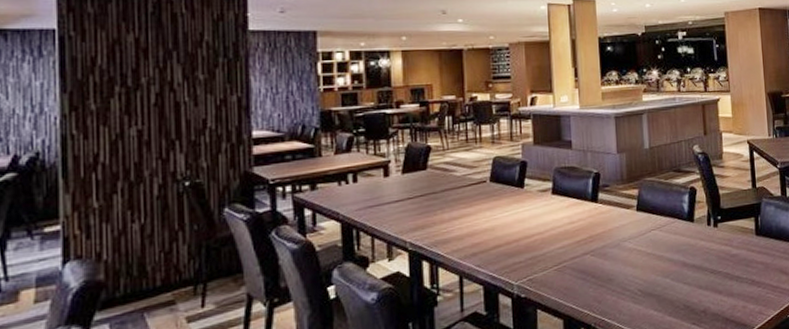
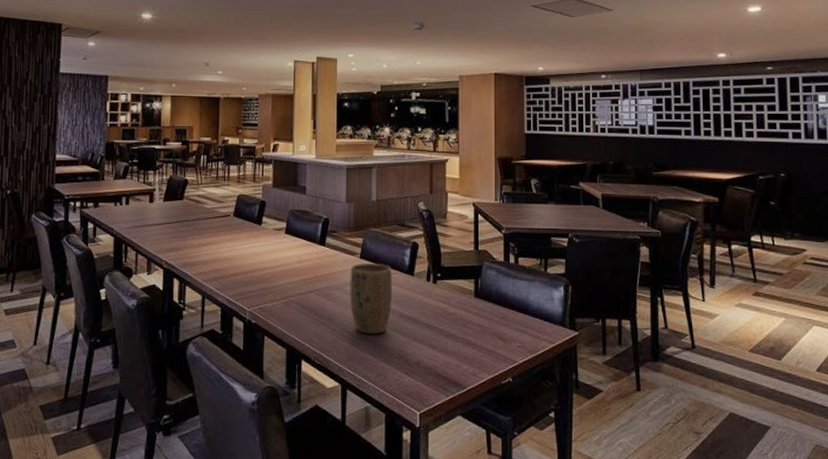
plant pot: none [627,214,674,290] -> present [350,262,392,334]

